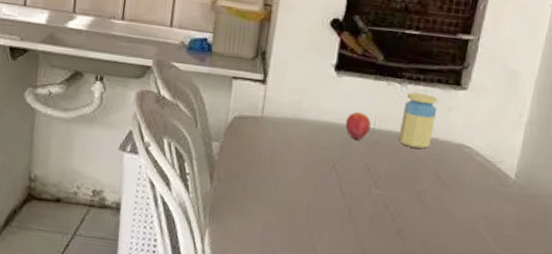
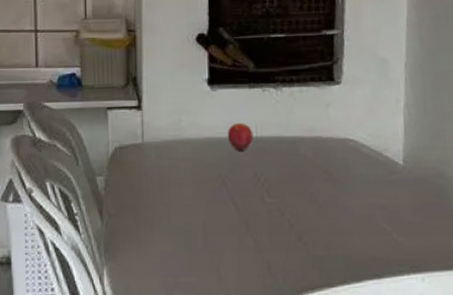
jar: present [398,92,438,149] -> none [282,94,316,150]

